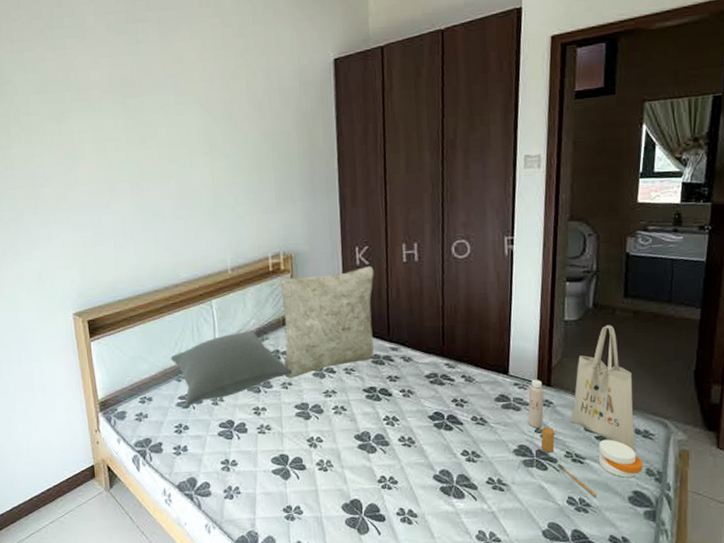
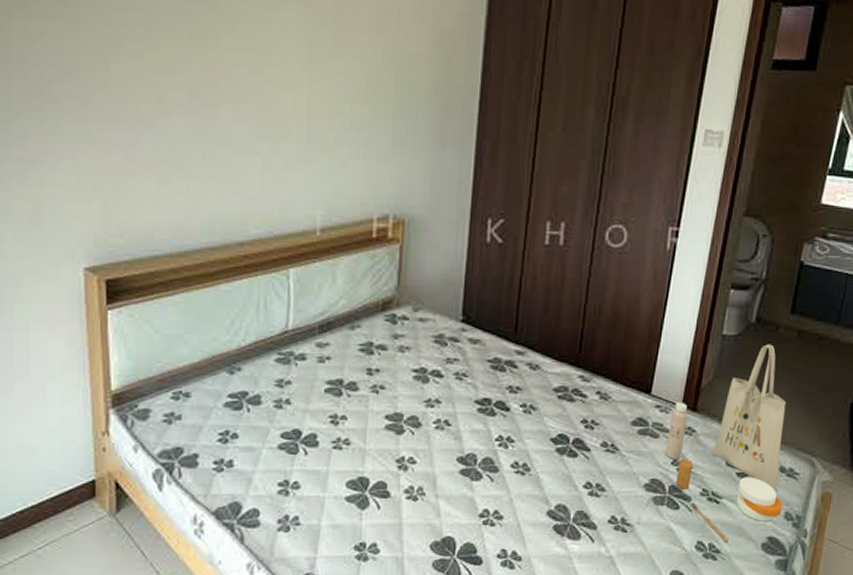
pillow: present [171,330,293,406] -> none [223,314,388,407]
pillow: present [279,265,374,378] -> none [377,244,507,380]

